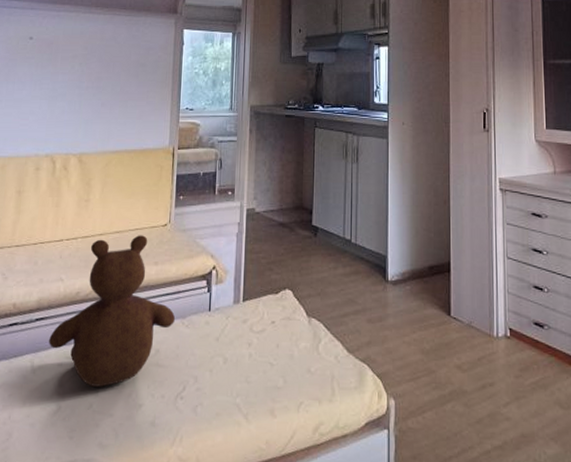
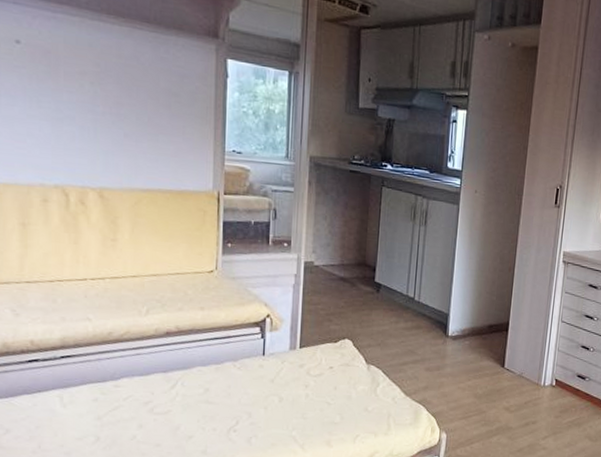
teddy bear: present [49,235,176,387] -> none [79,279,226,421]

